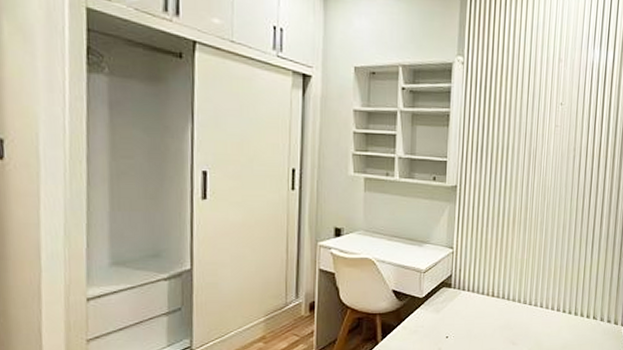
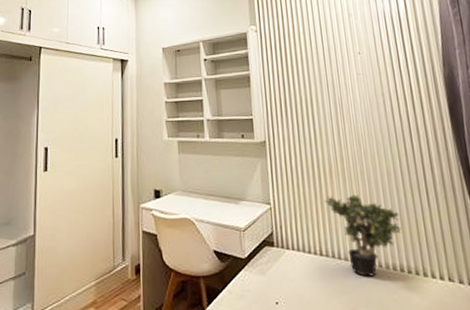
potted plant: none [503,243,566,315] -> present [324,194,402,277]

